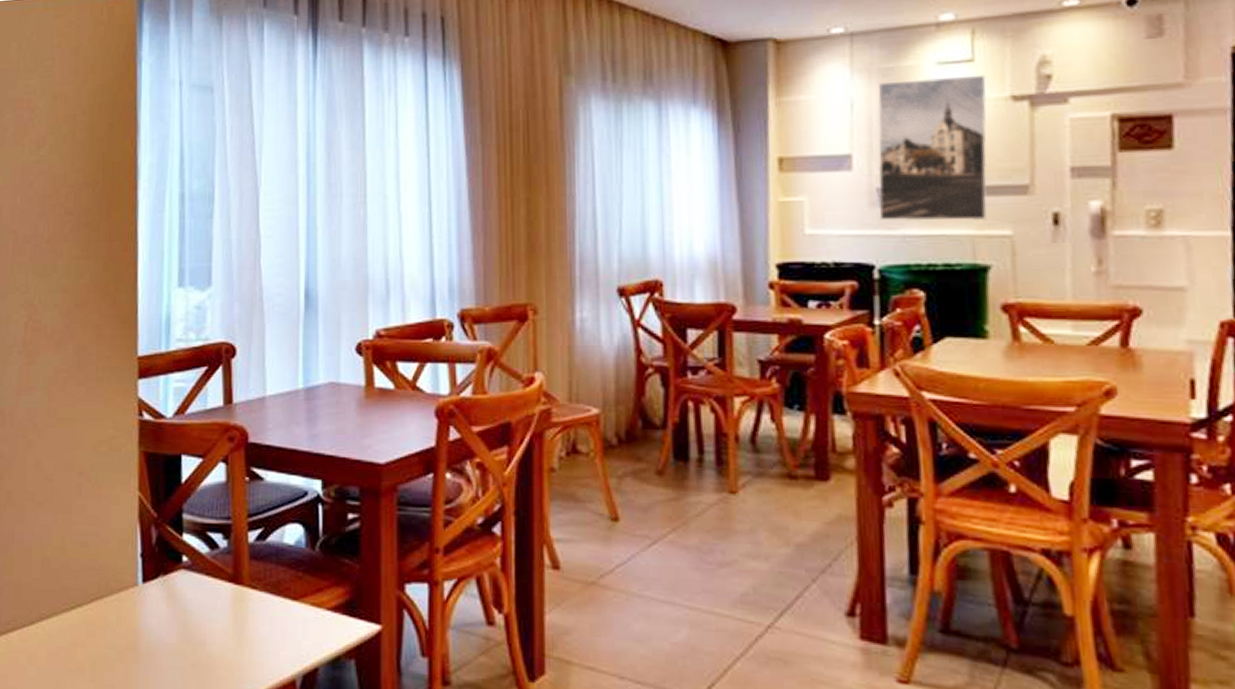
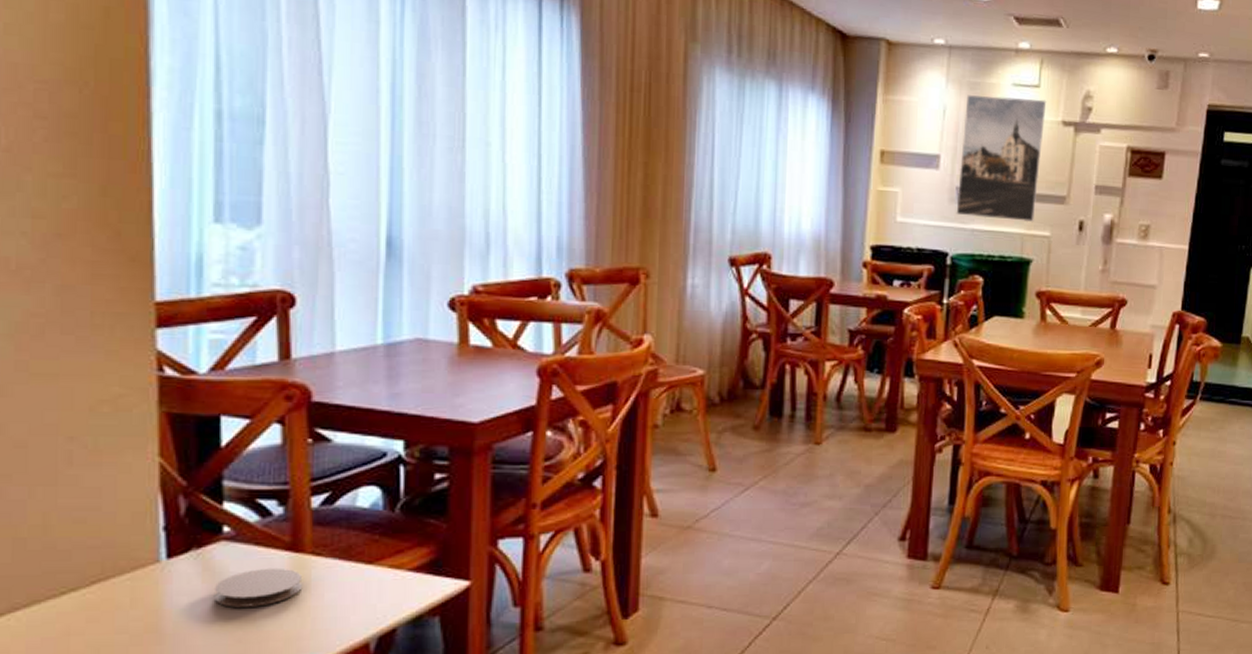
coaster: none [175,597,242,634] -> present [213,568,303,607]

